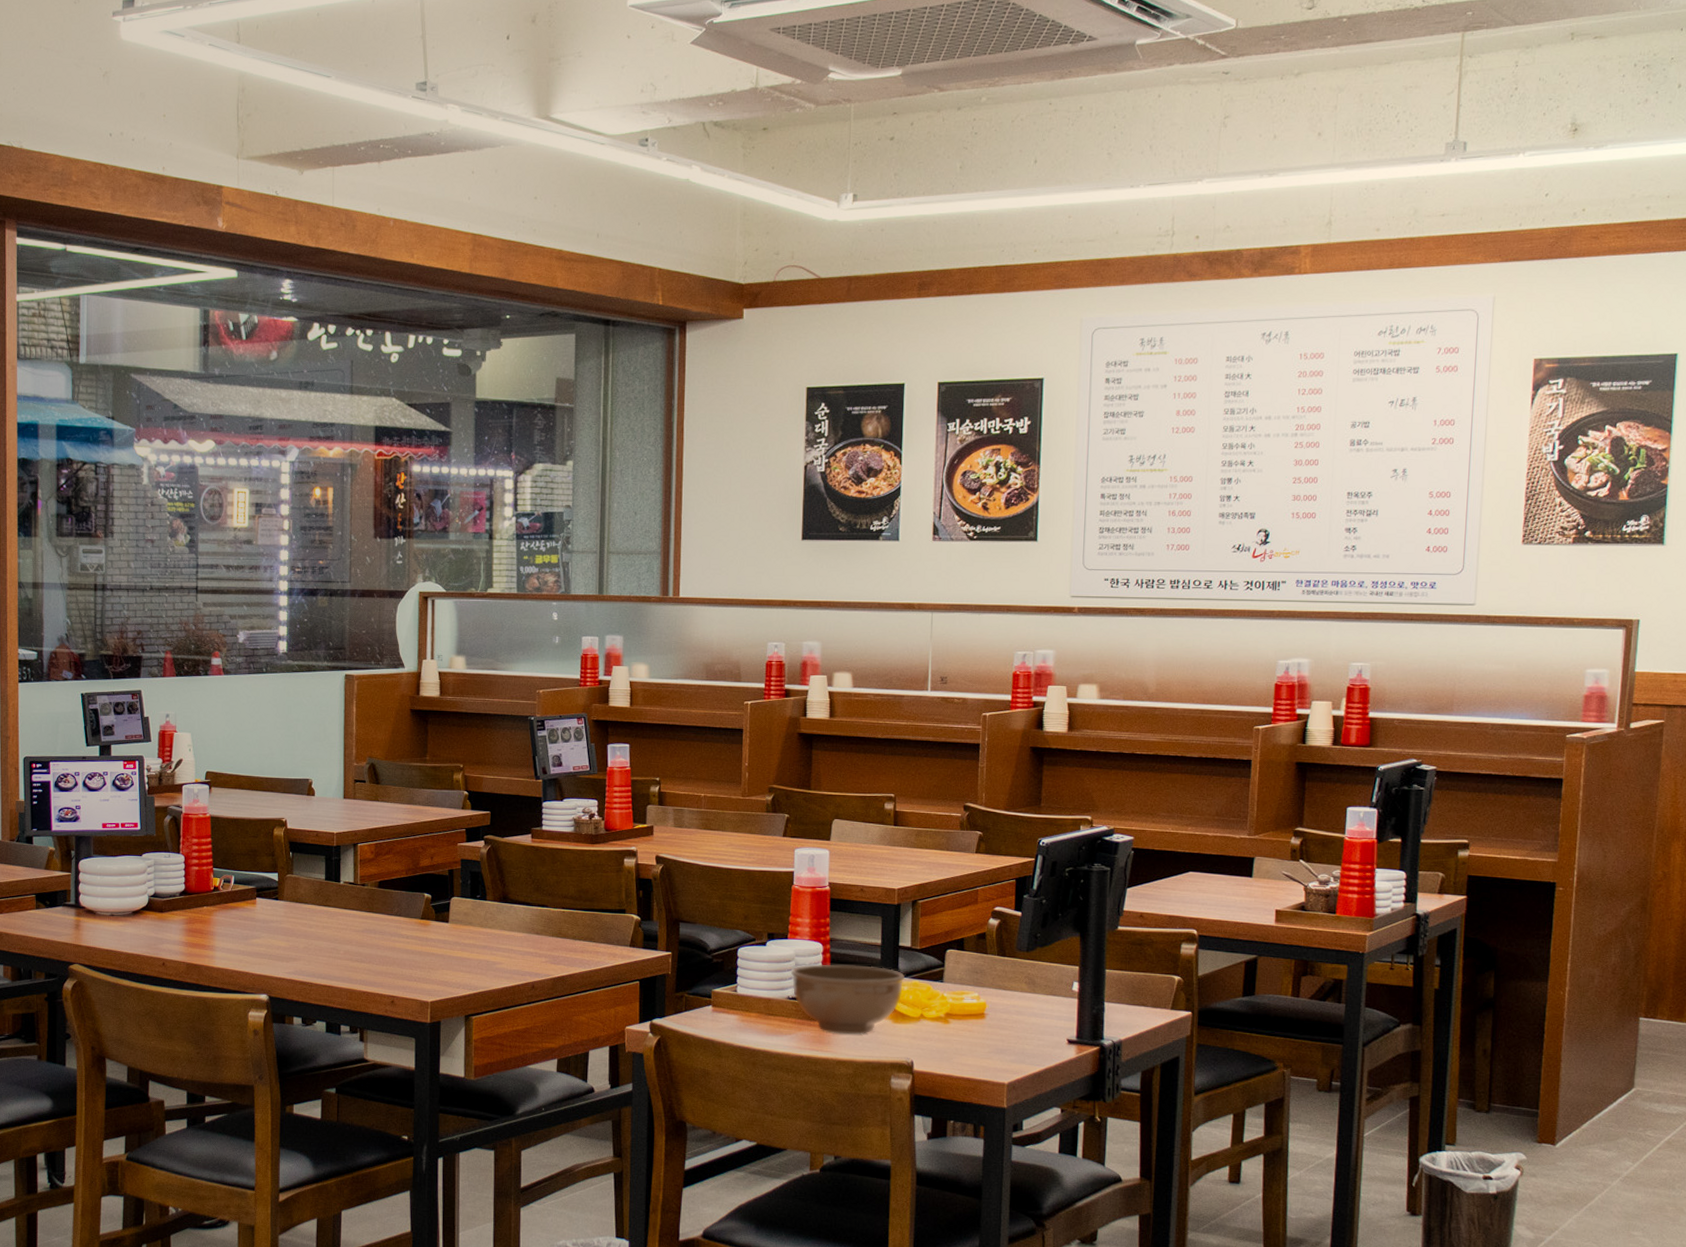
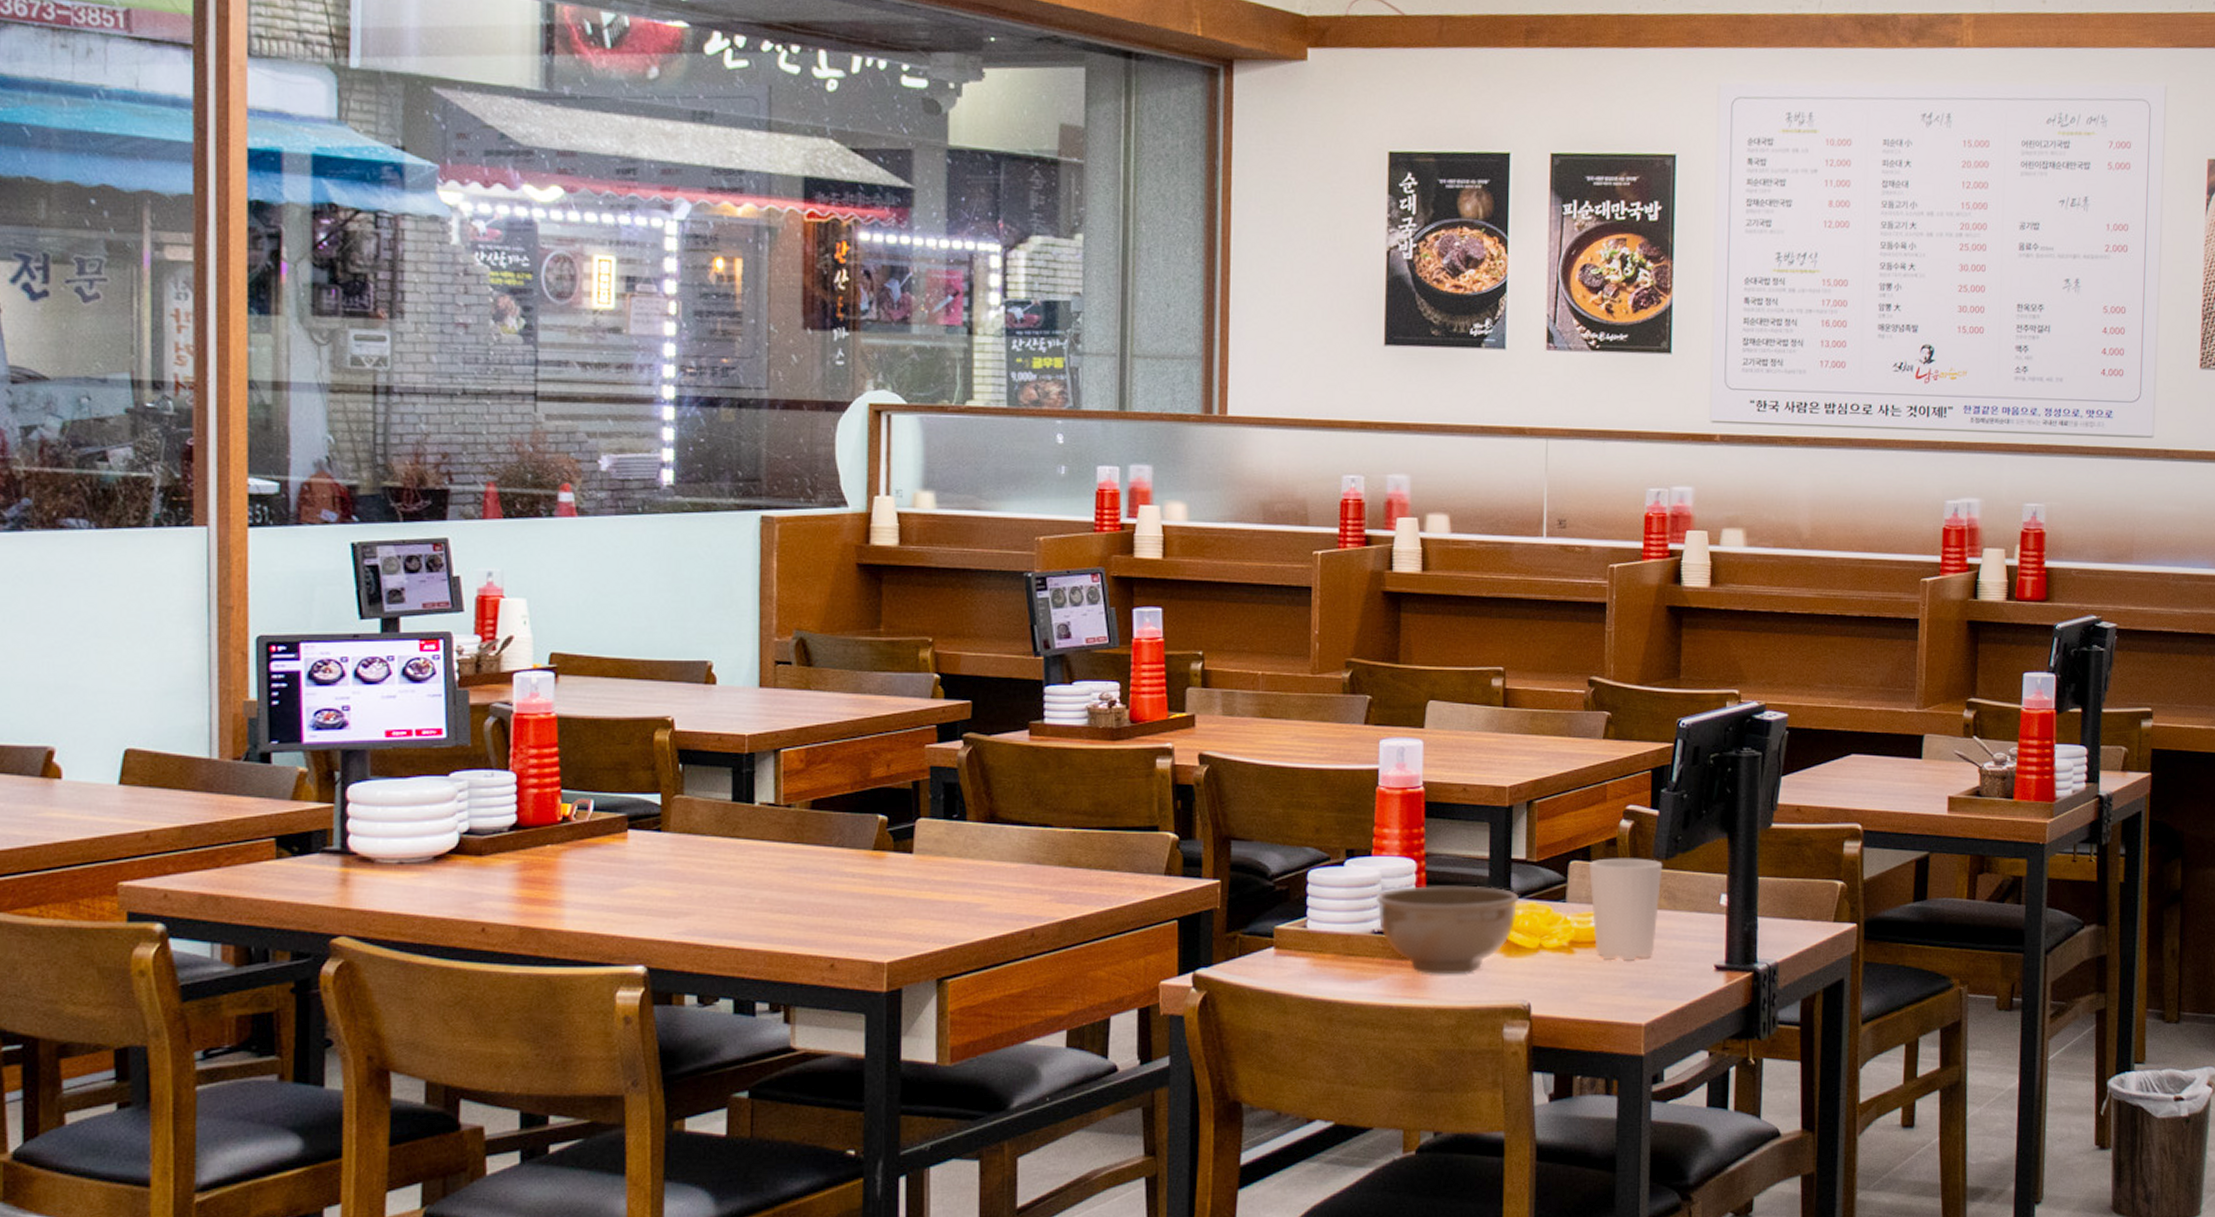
cup: none [963,949,1024,1033] -> present [1589,858,1663,962]

